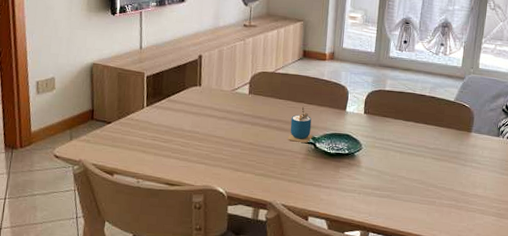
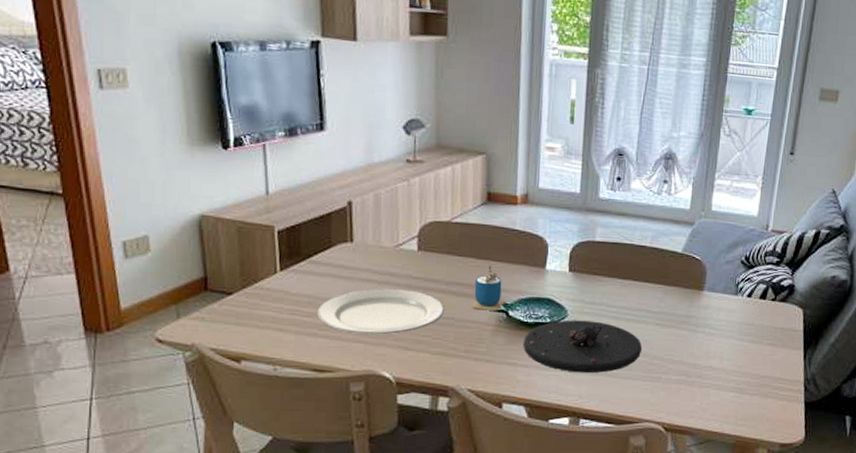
plate: none [171,122,267,159] -> present [317,288,444,335]
plate: none [326,152,420,196] -> present [523,320,642,374]

